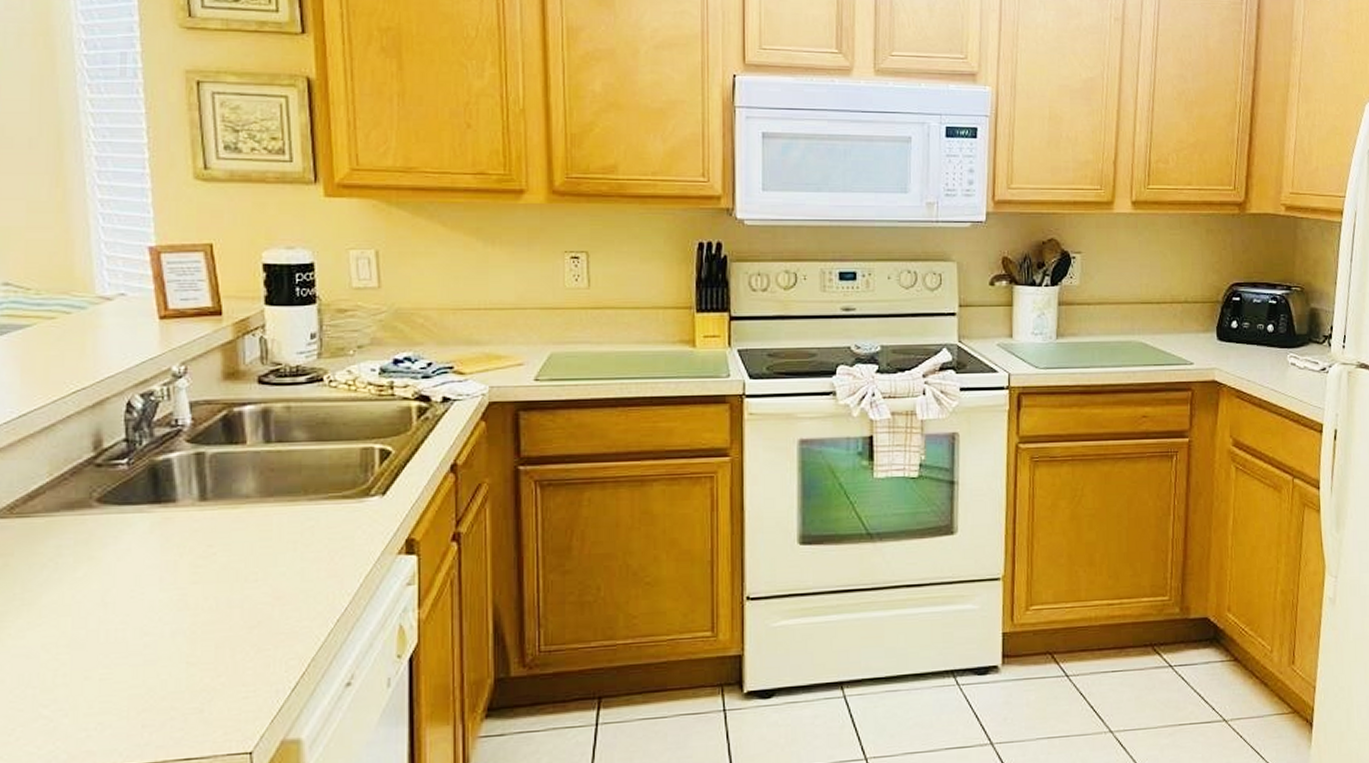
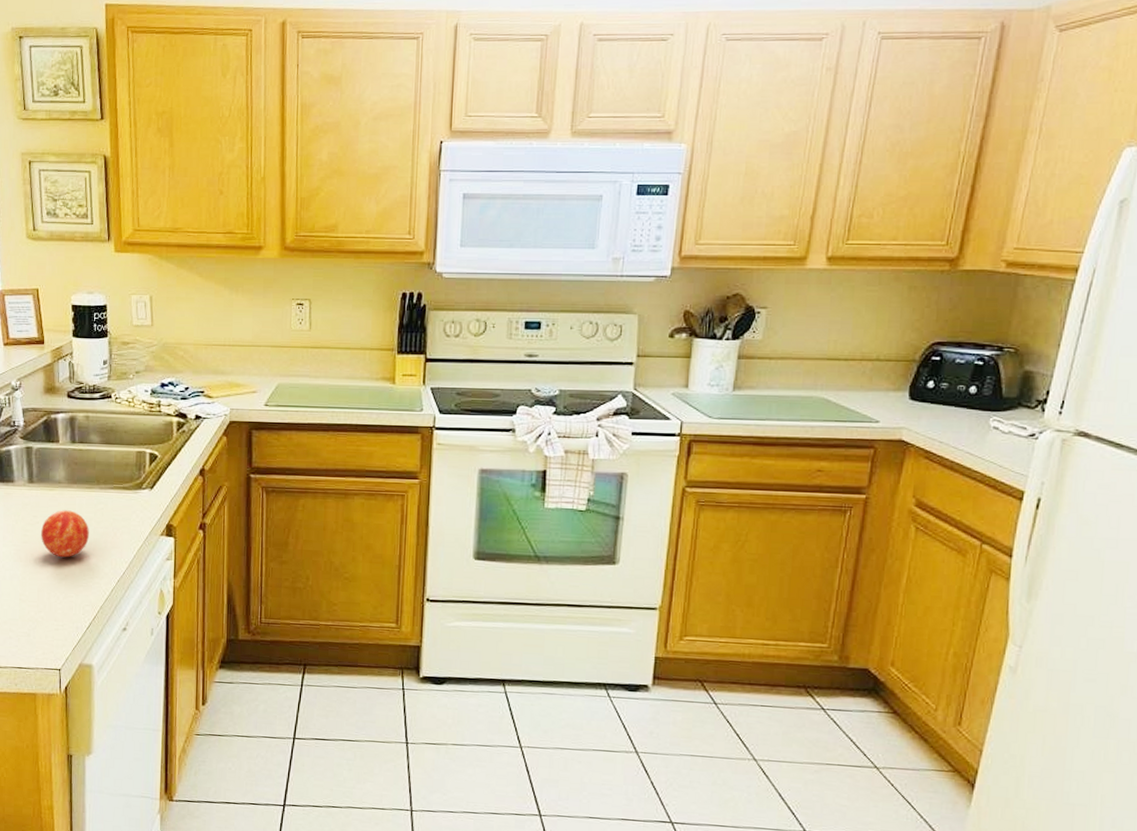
apple: none [220,533,293,598] -> present [41,510,89,558]

